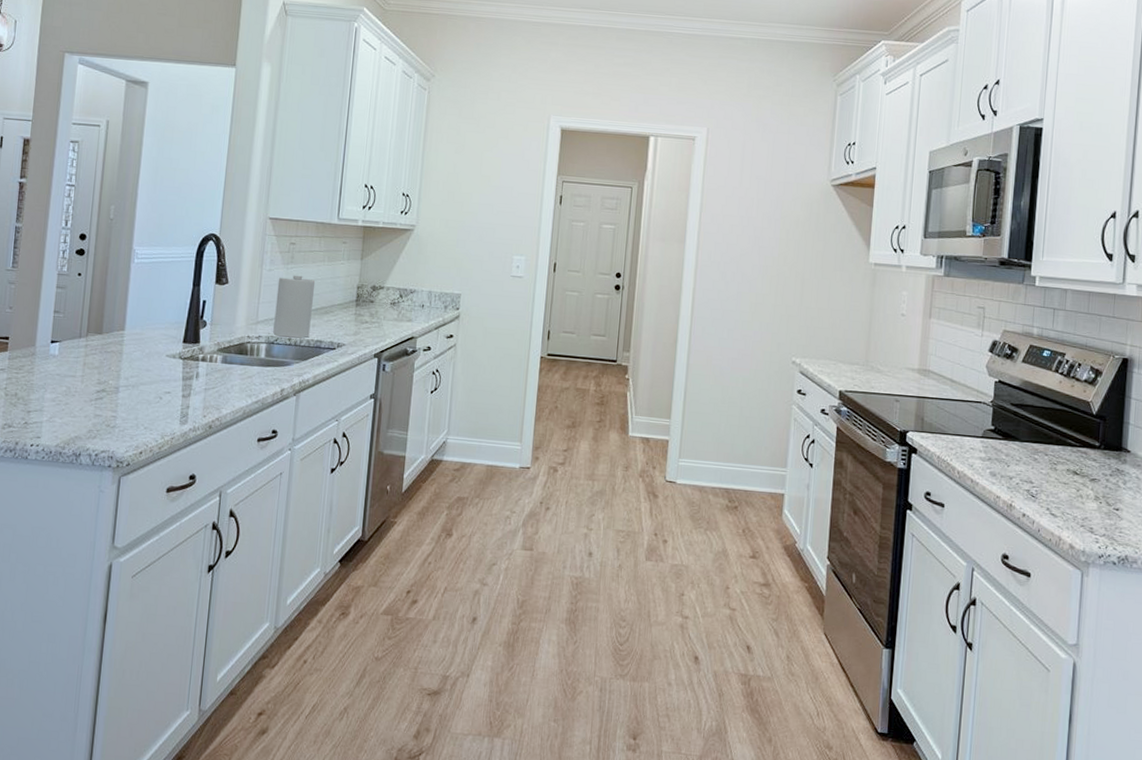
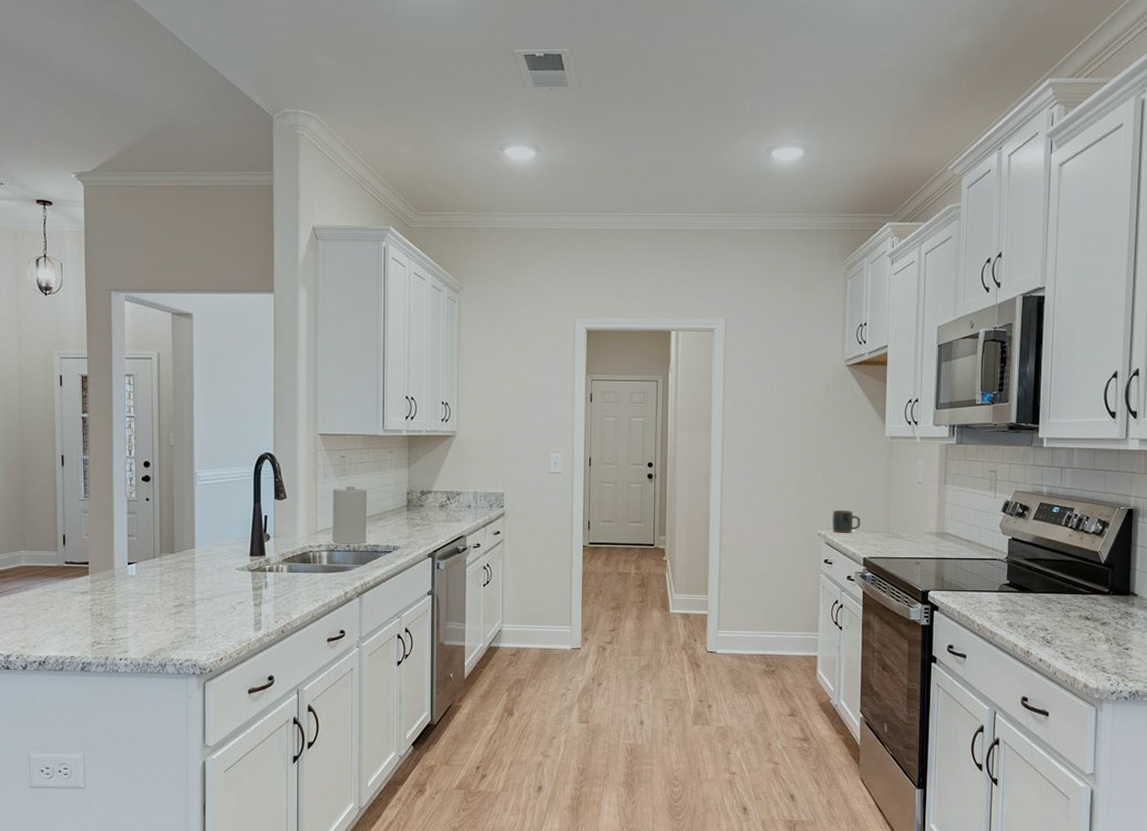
mug: none [808,337,838,363] -> present [832,510,860,533]

